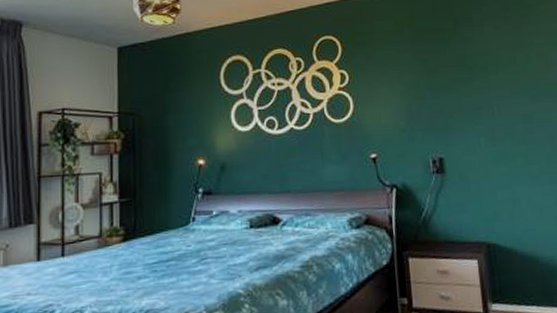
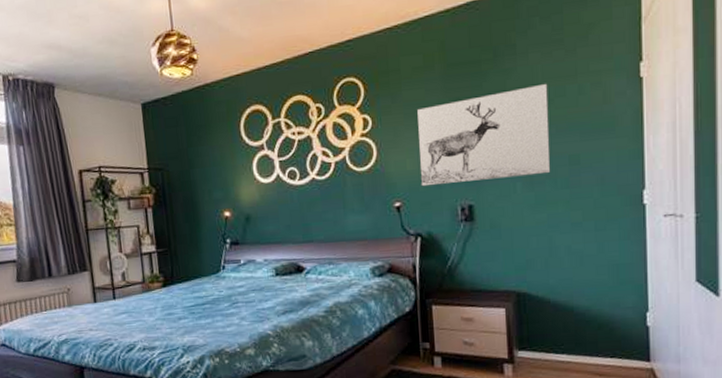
wall art: none [390,51,508,139] -> present [417,83,550,187]

